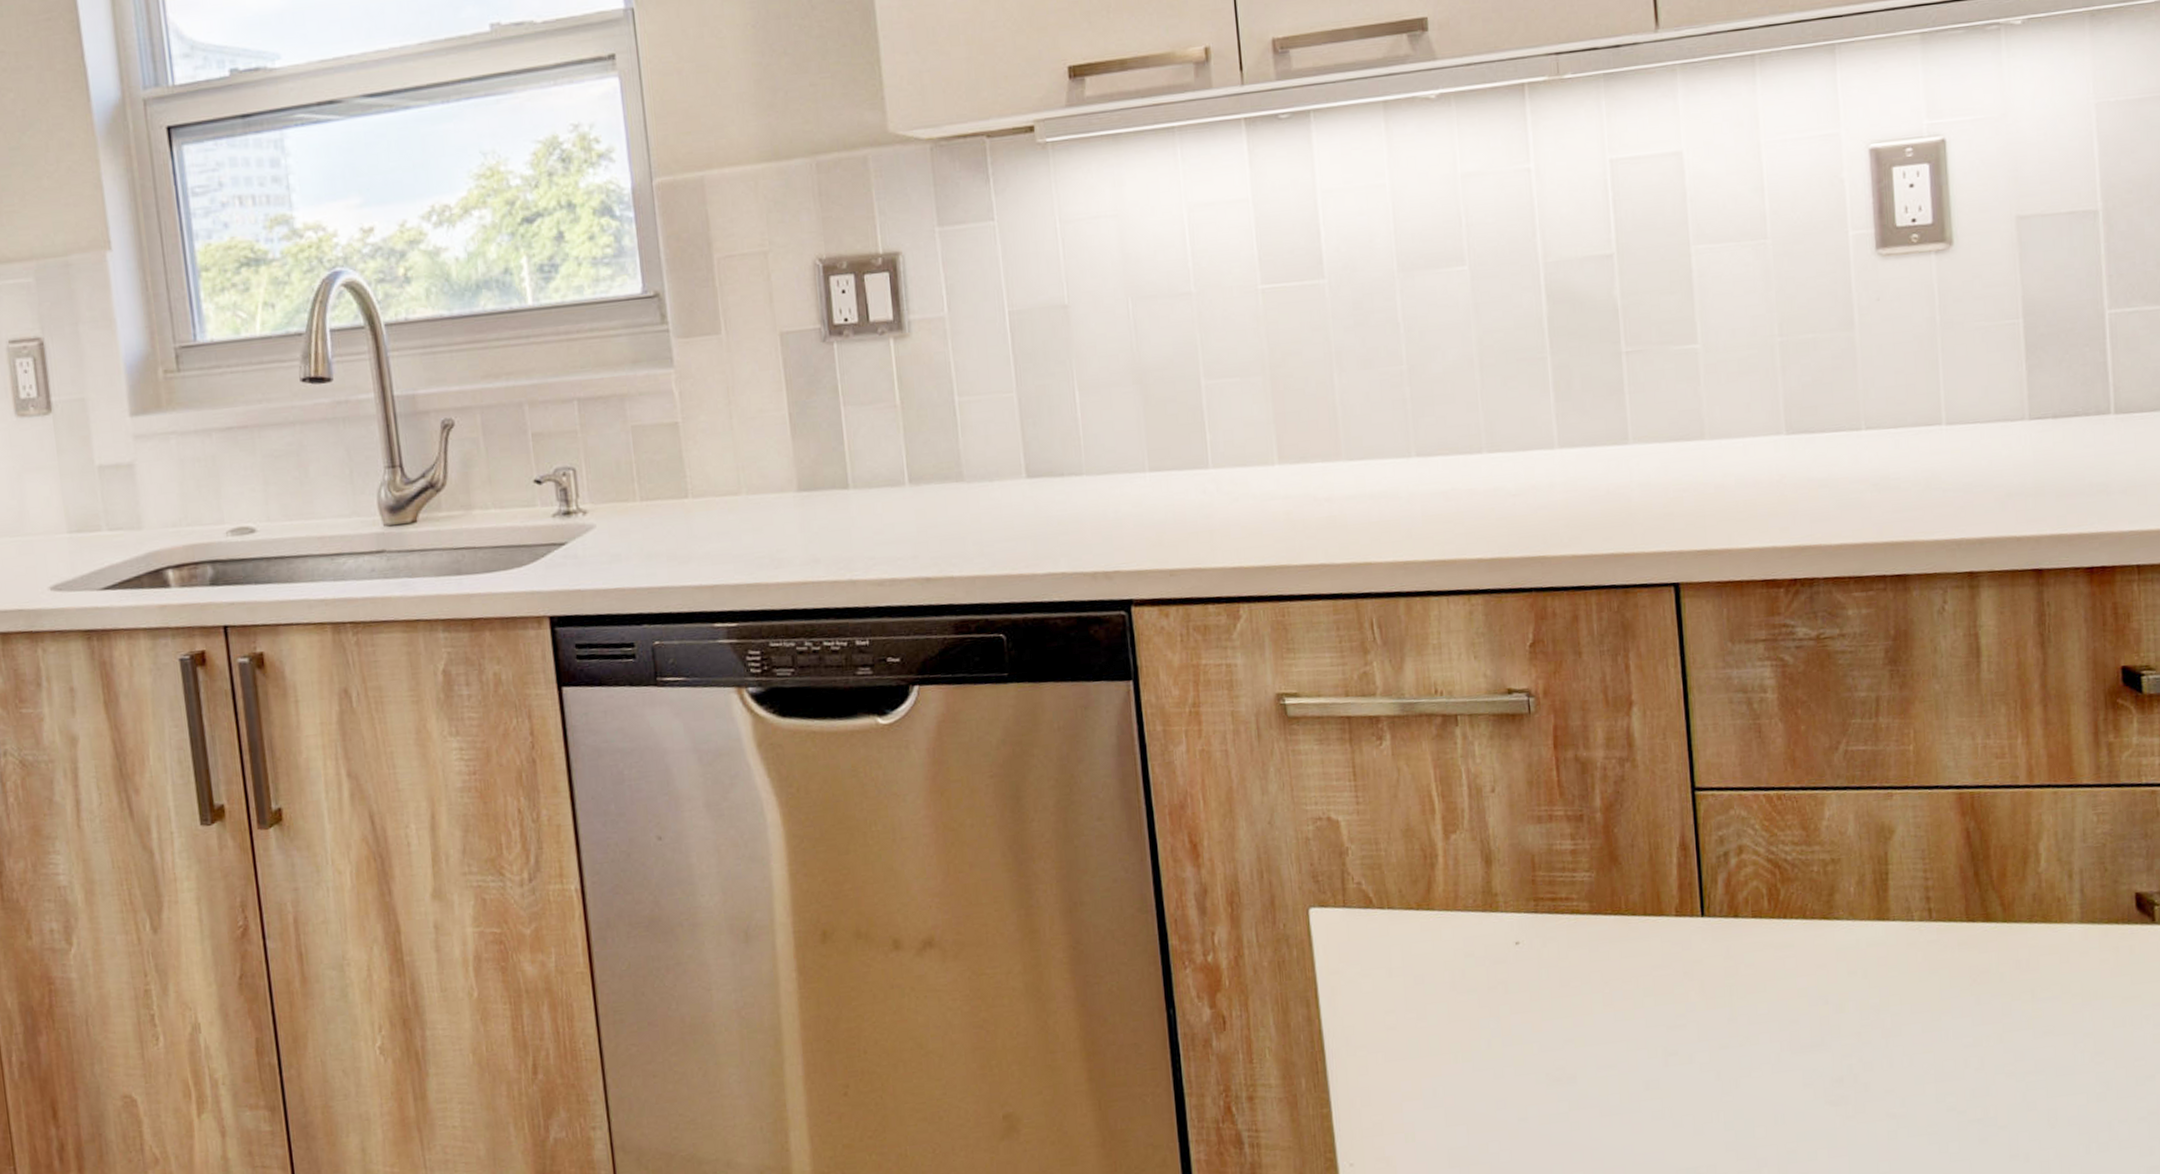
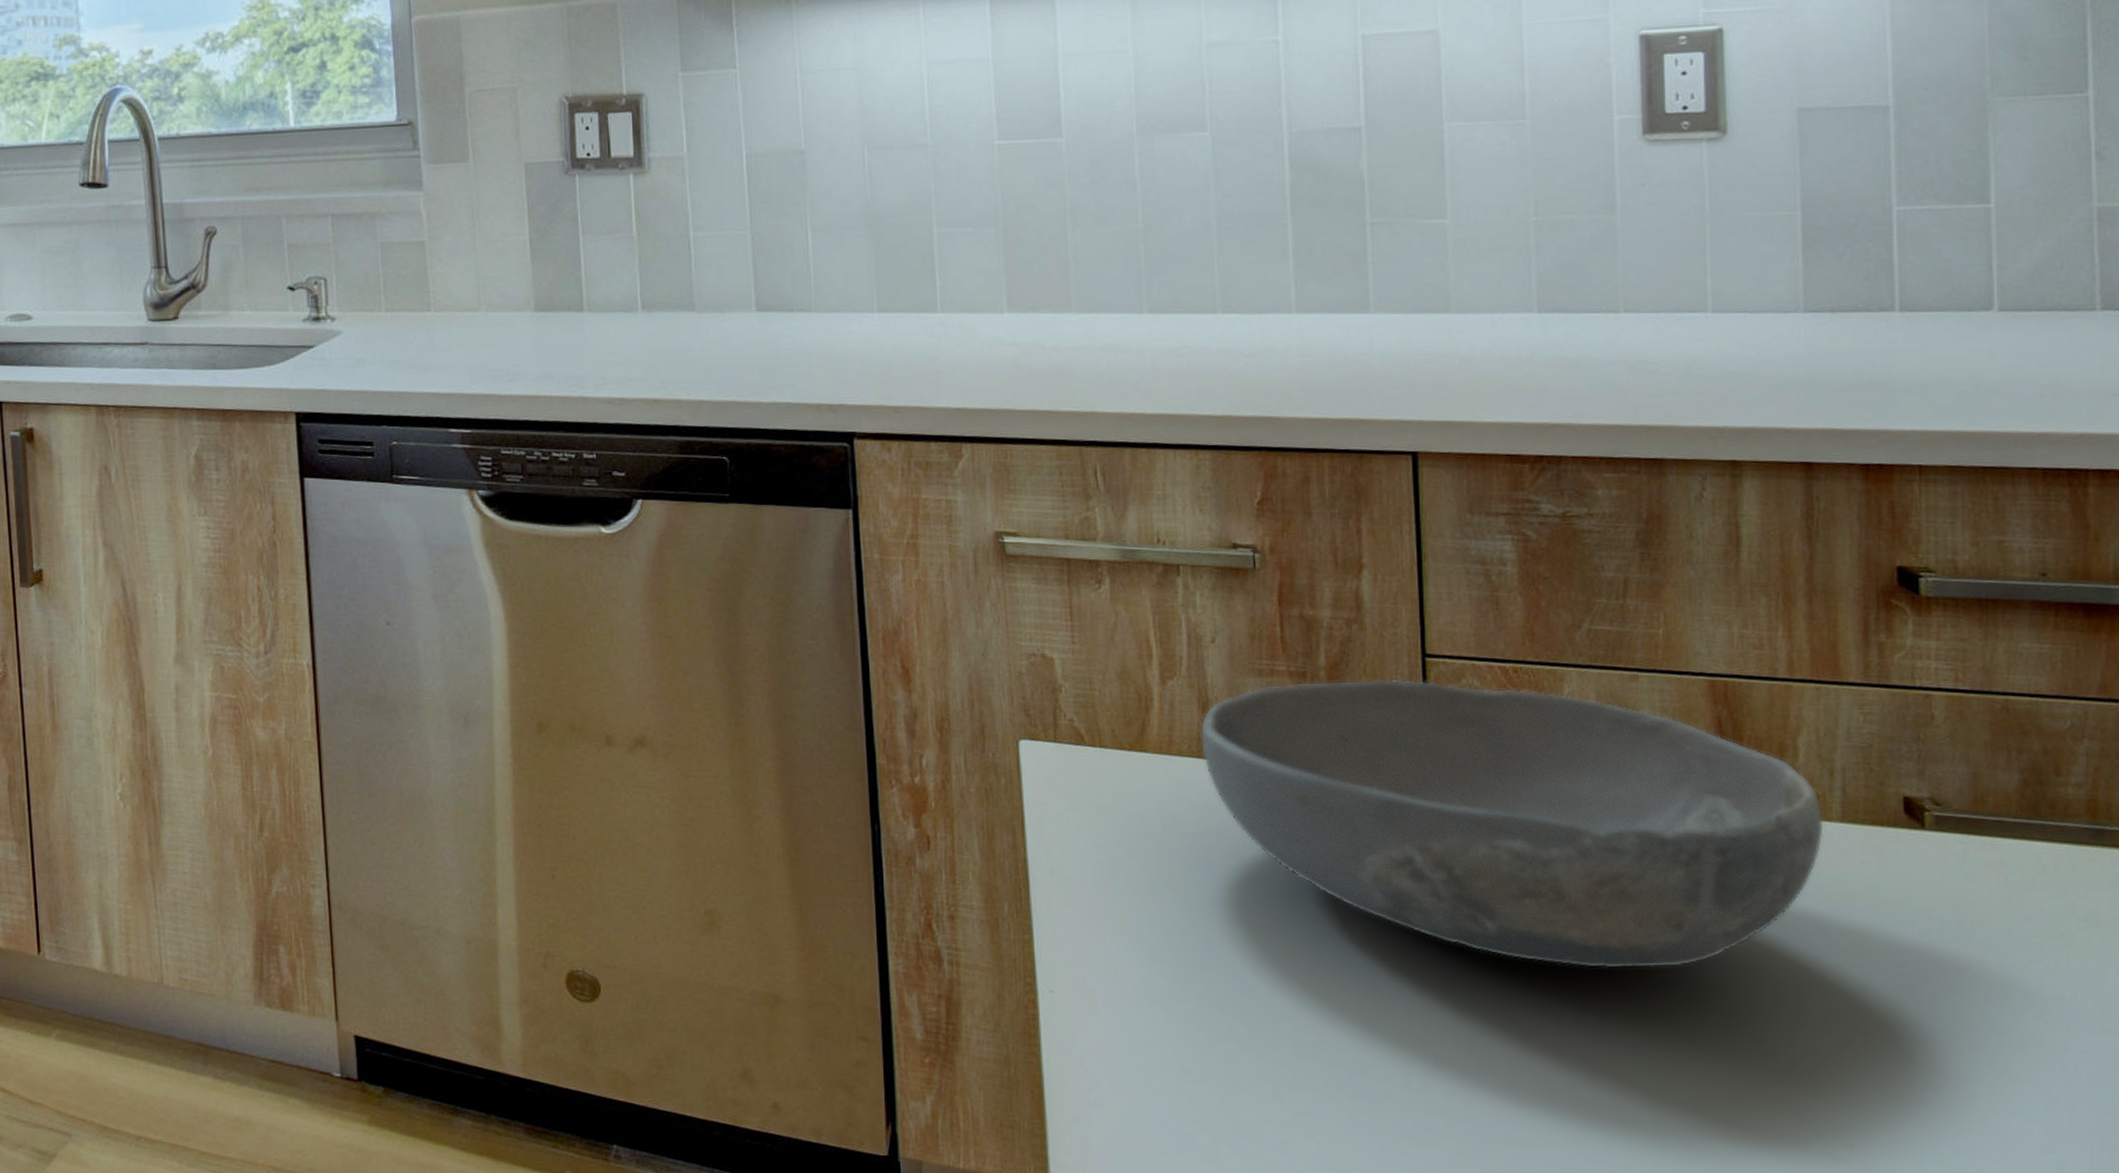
bowl: none [1484,814,2067,1091] -> present [1199,678,1825,970]

